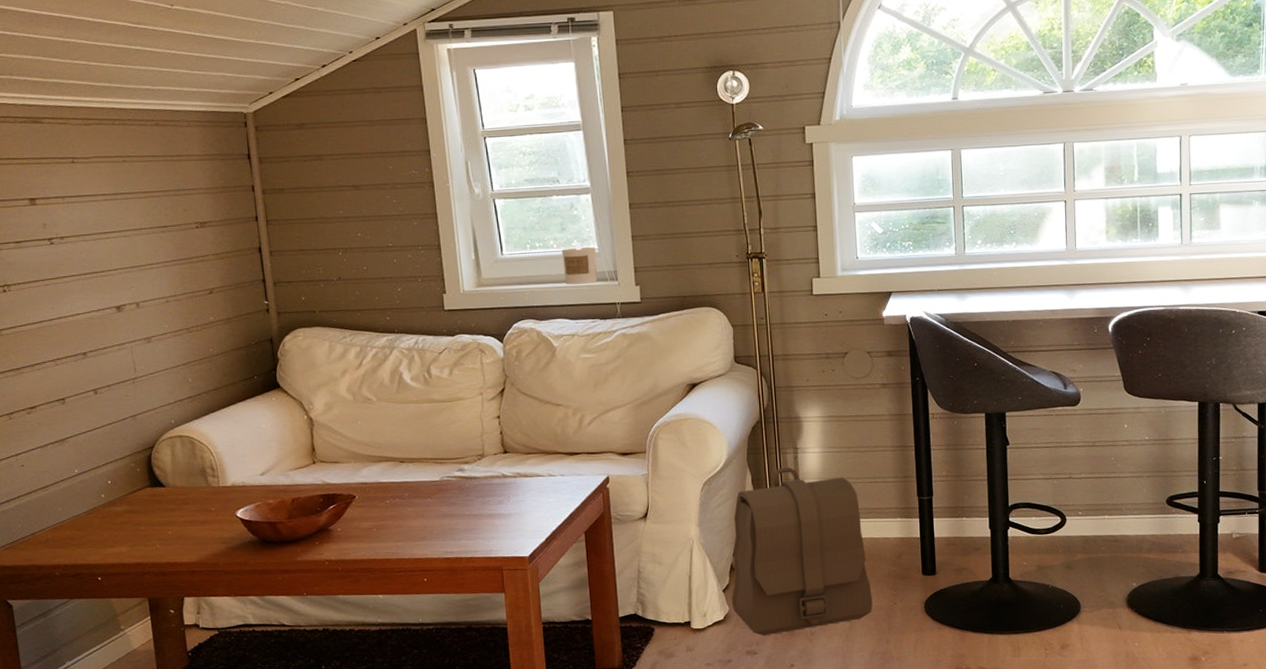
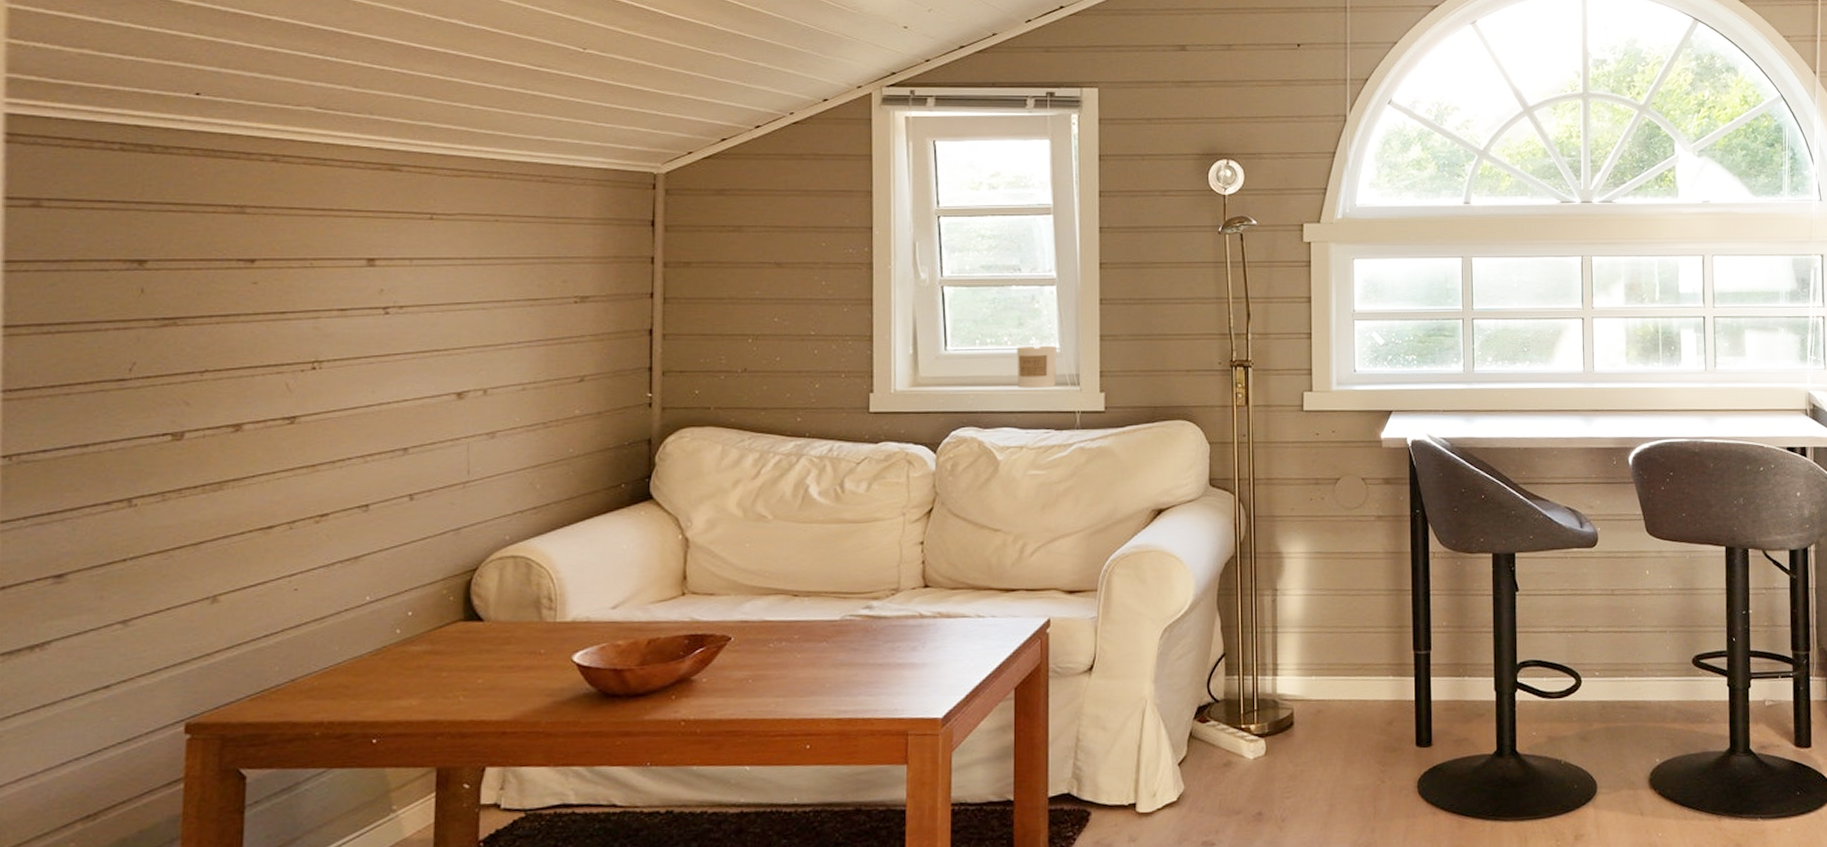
backpack: present [731,467,873,636] -> none [1188,612,1357,822]

